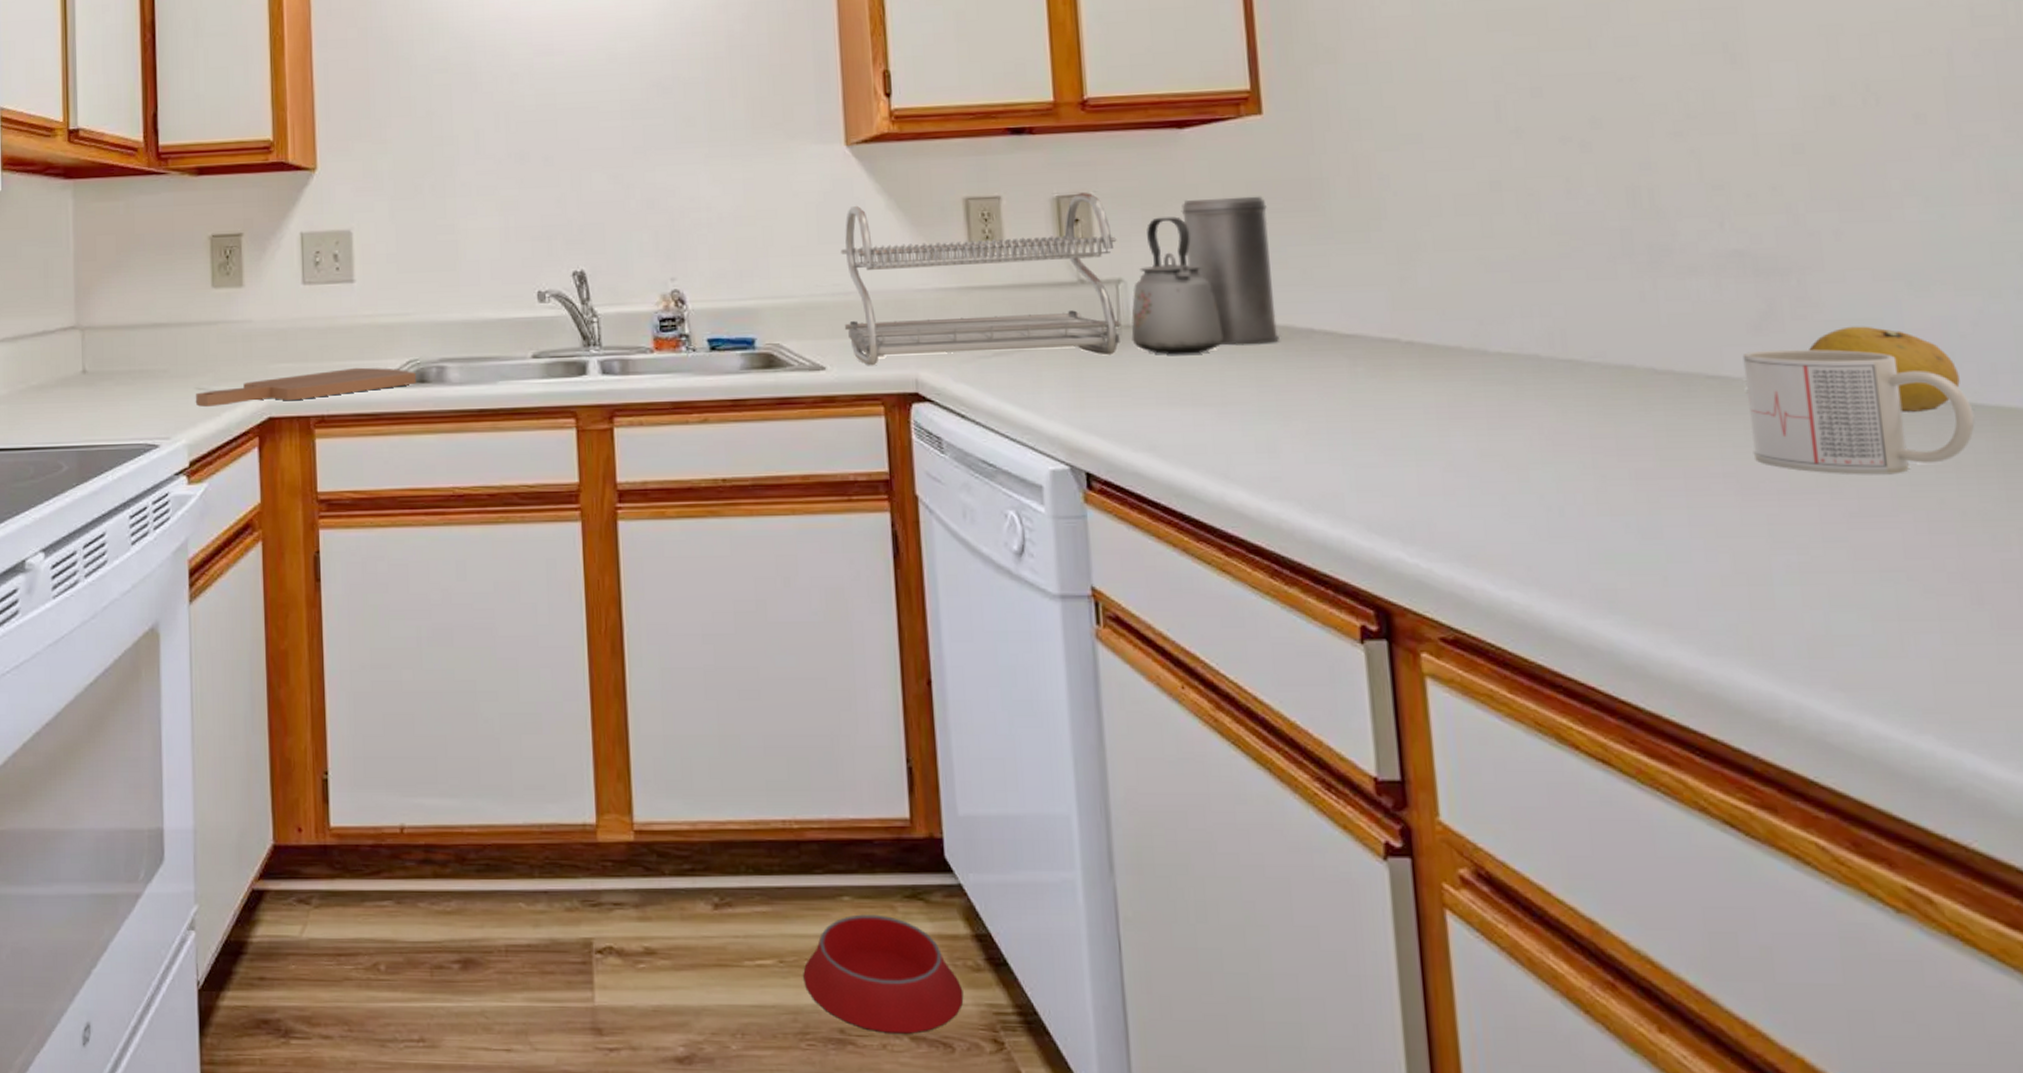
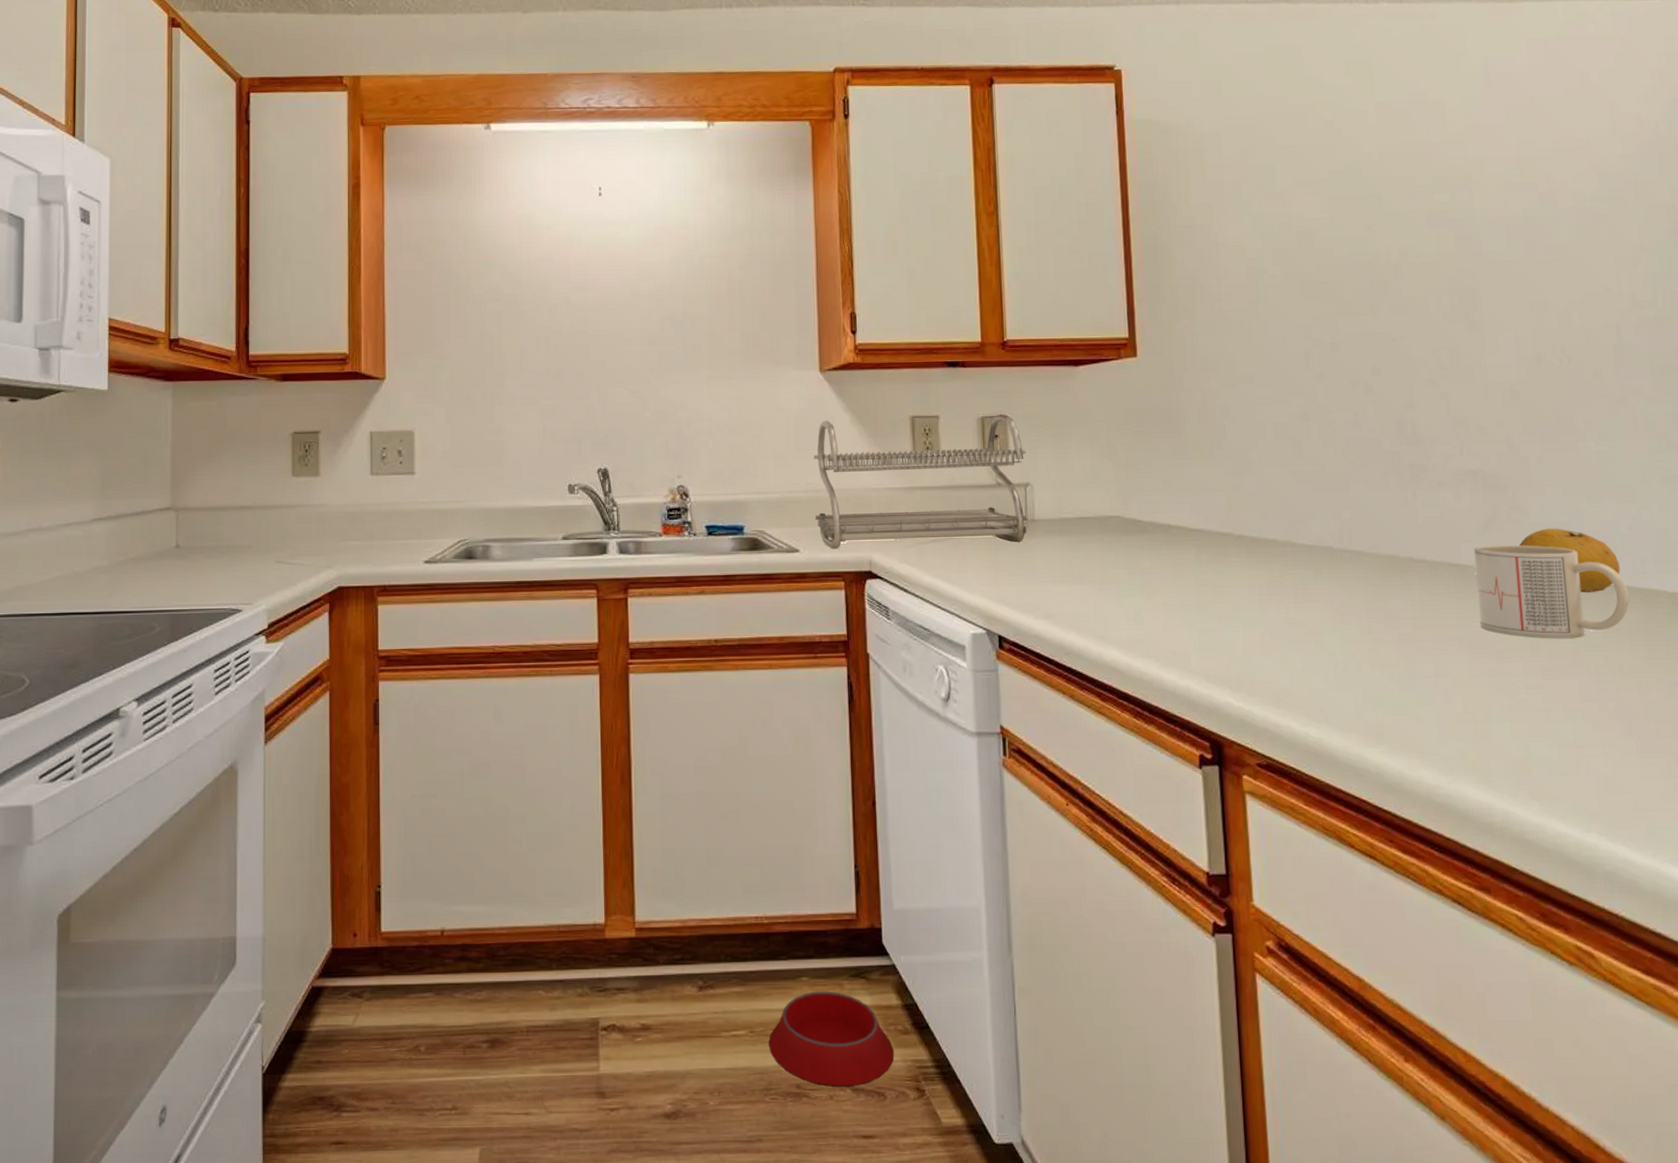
cutting board: present [196,367,417,408] -> none [276,545,466,578]
kettle: present [1131,216,1224,354] -> none [1035,435,1104,543]
canister: present [1181,196,1279,345] -> none [1075,420,1145,536]

